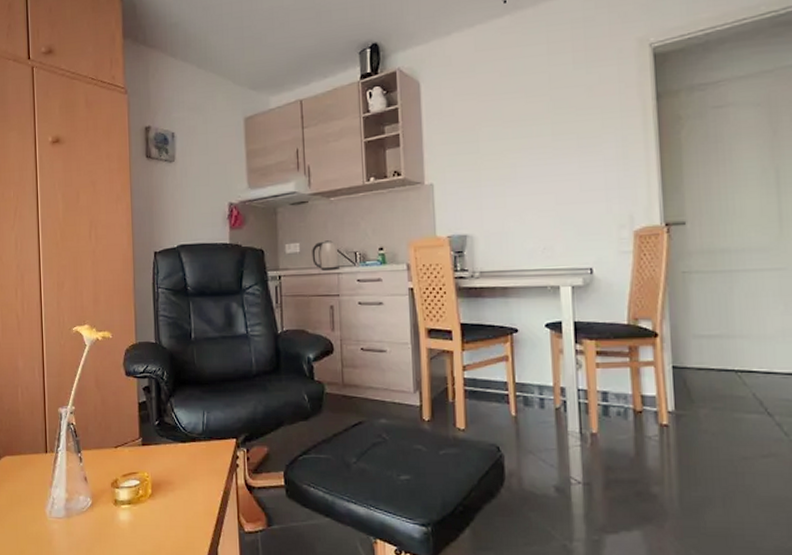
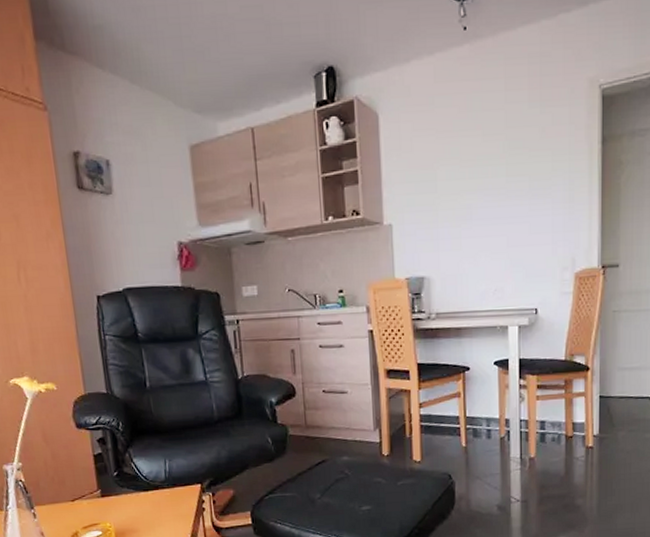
kettle: present [312,240,340,271] -> none [270,282,299,314]

